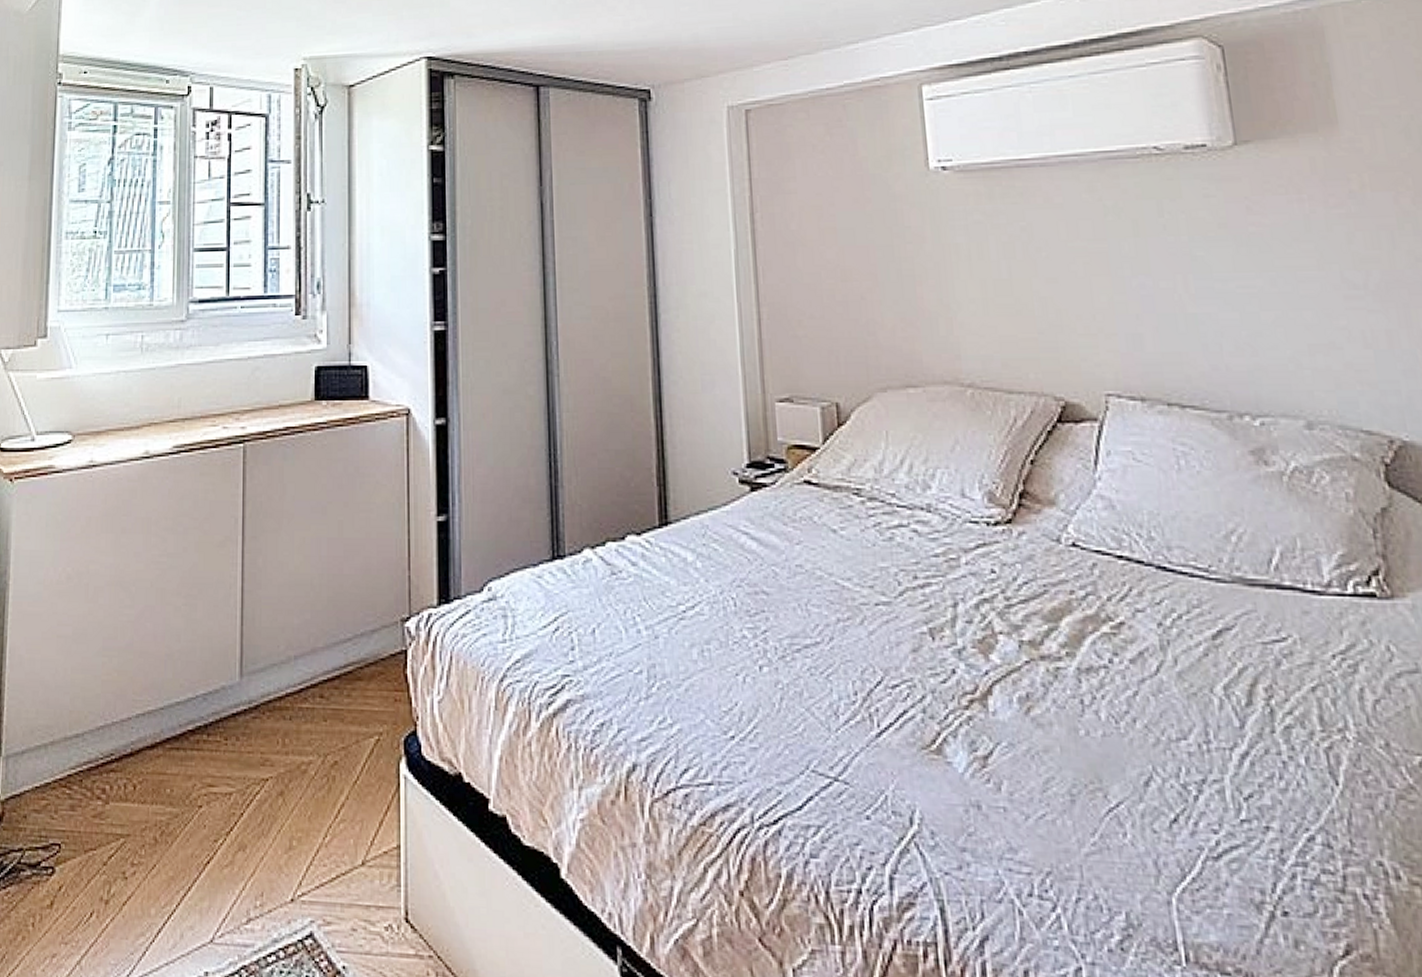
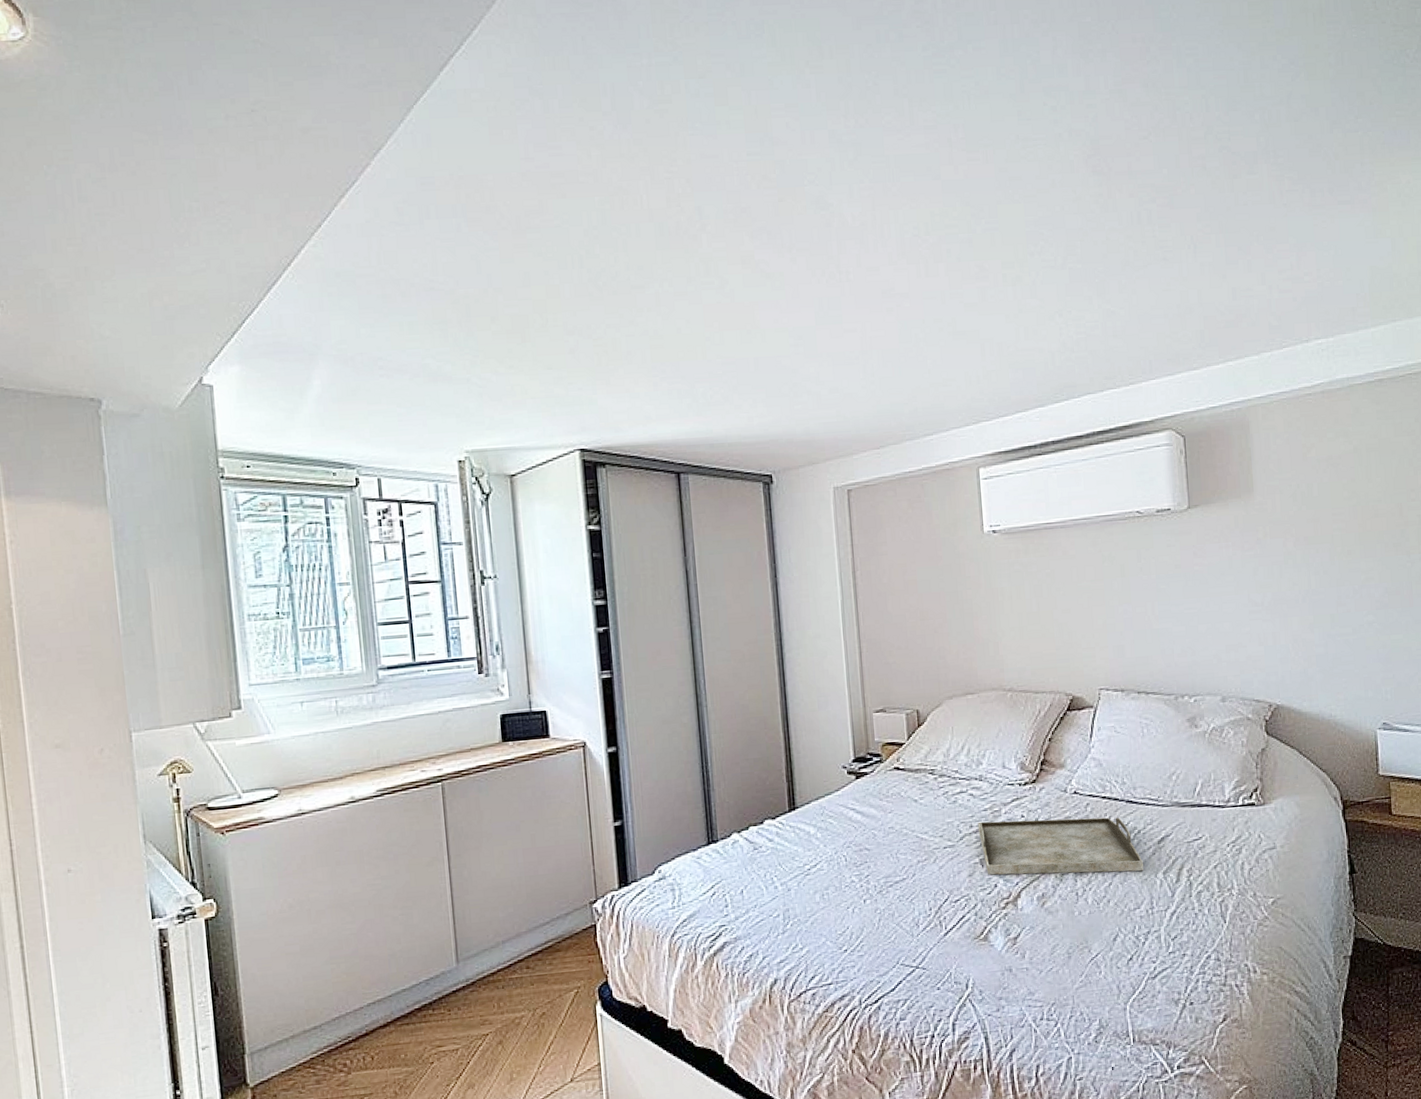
serving tray: none [925,572,1190,680] -> present [978,817,1144,875]

